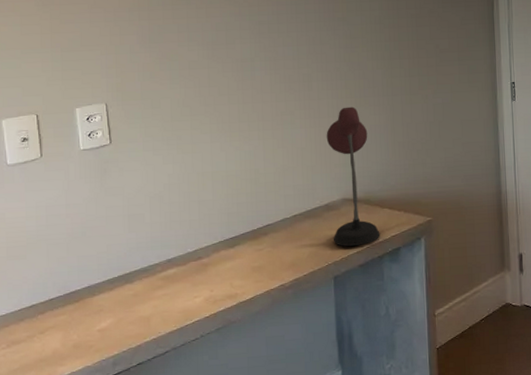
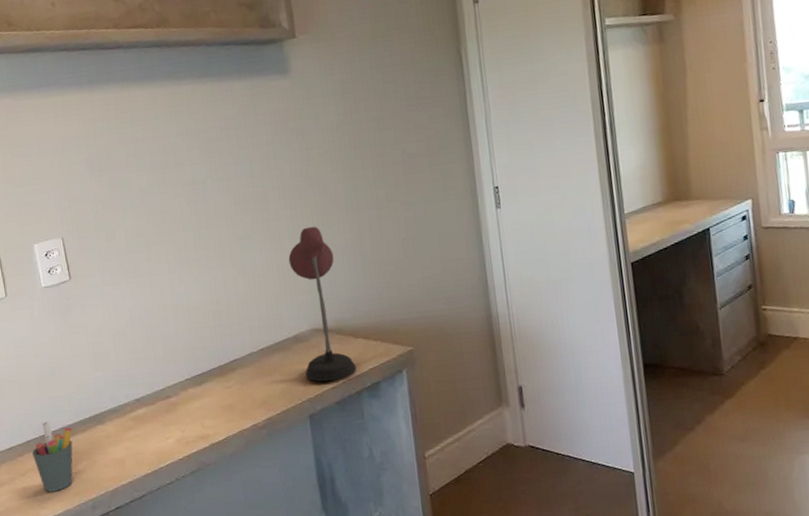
pen holder: none [54,279,99,349] -> present [31,420,73,492]

